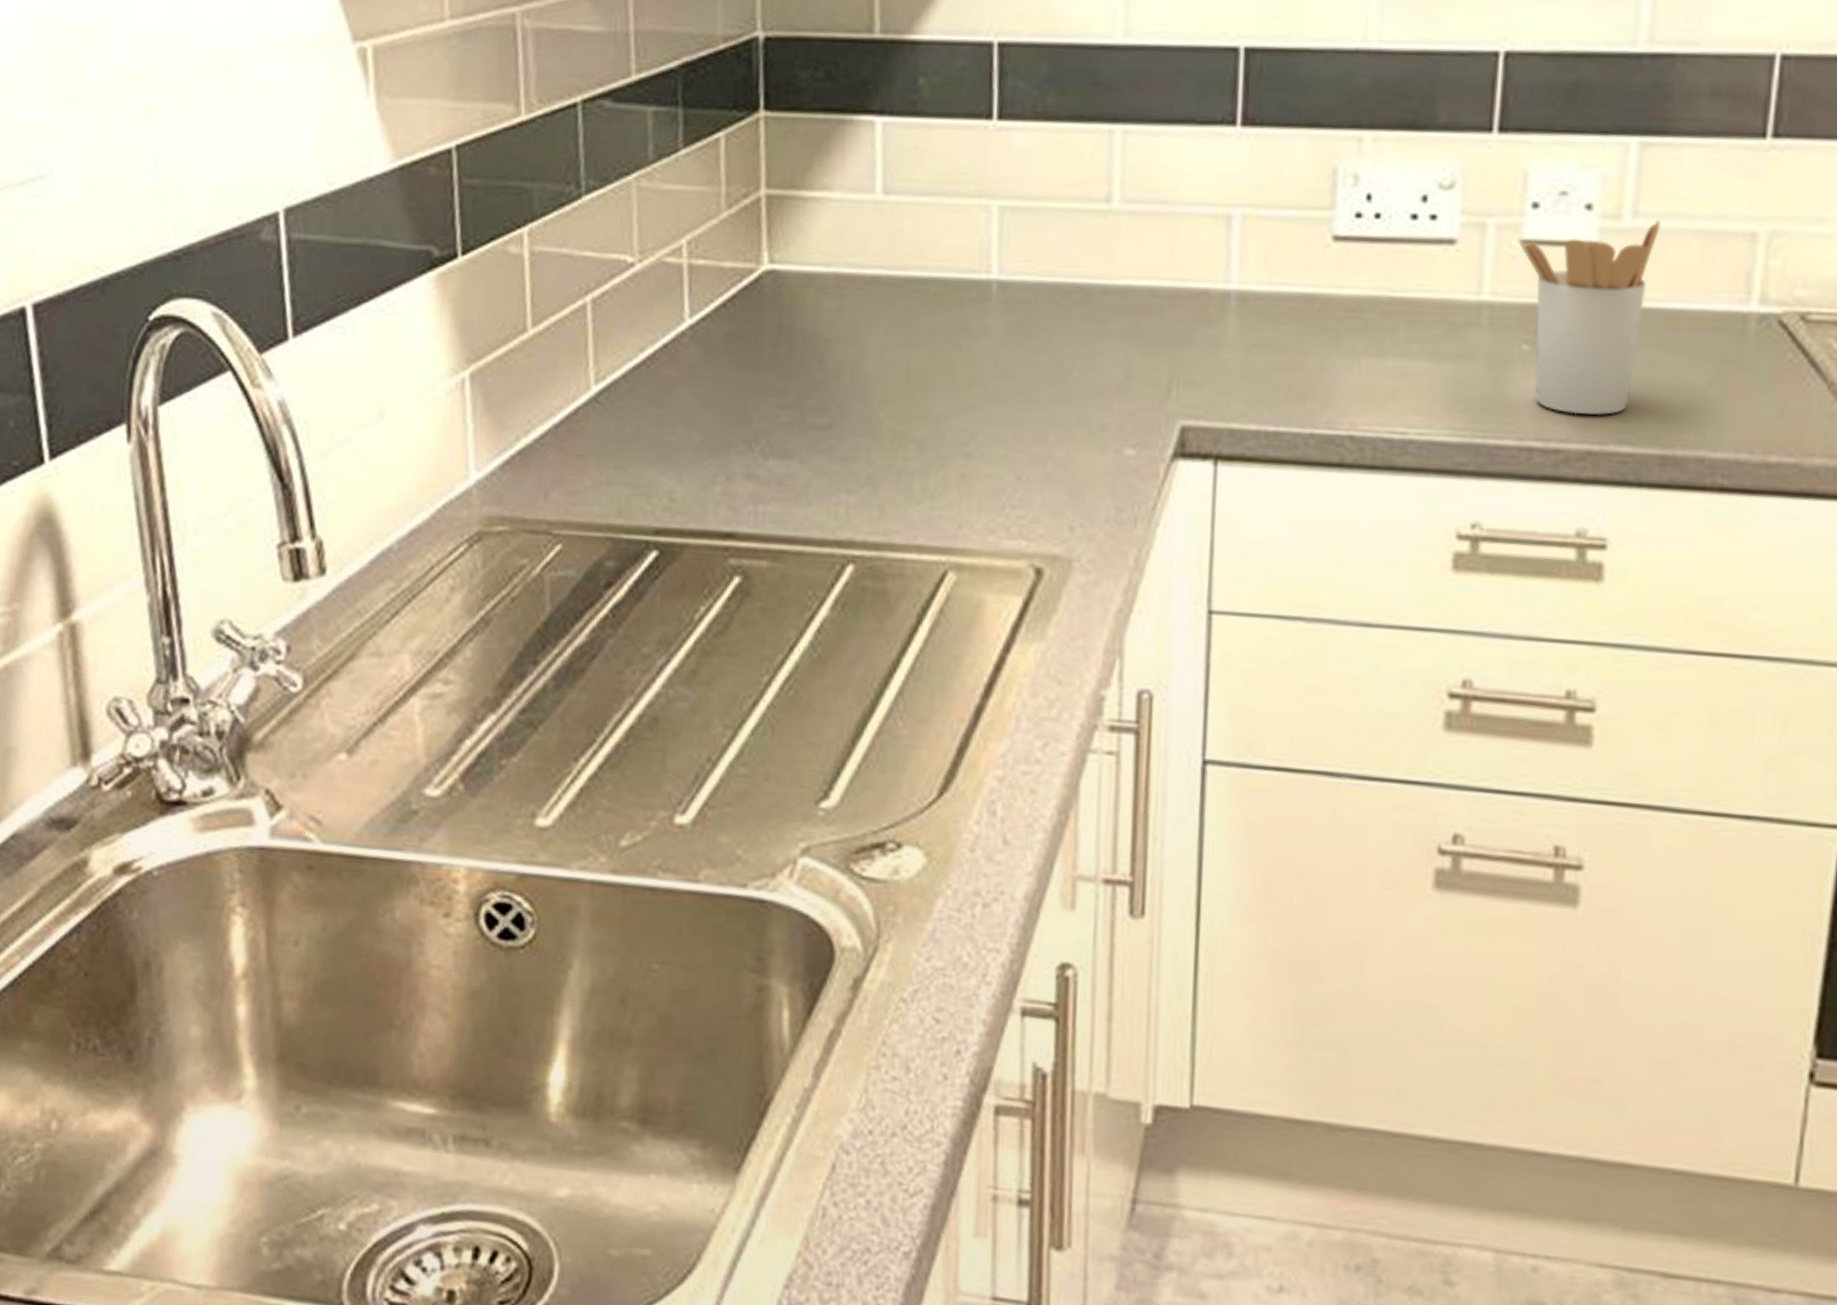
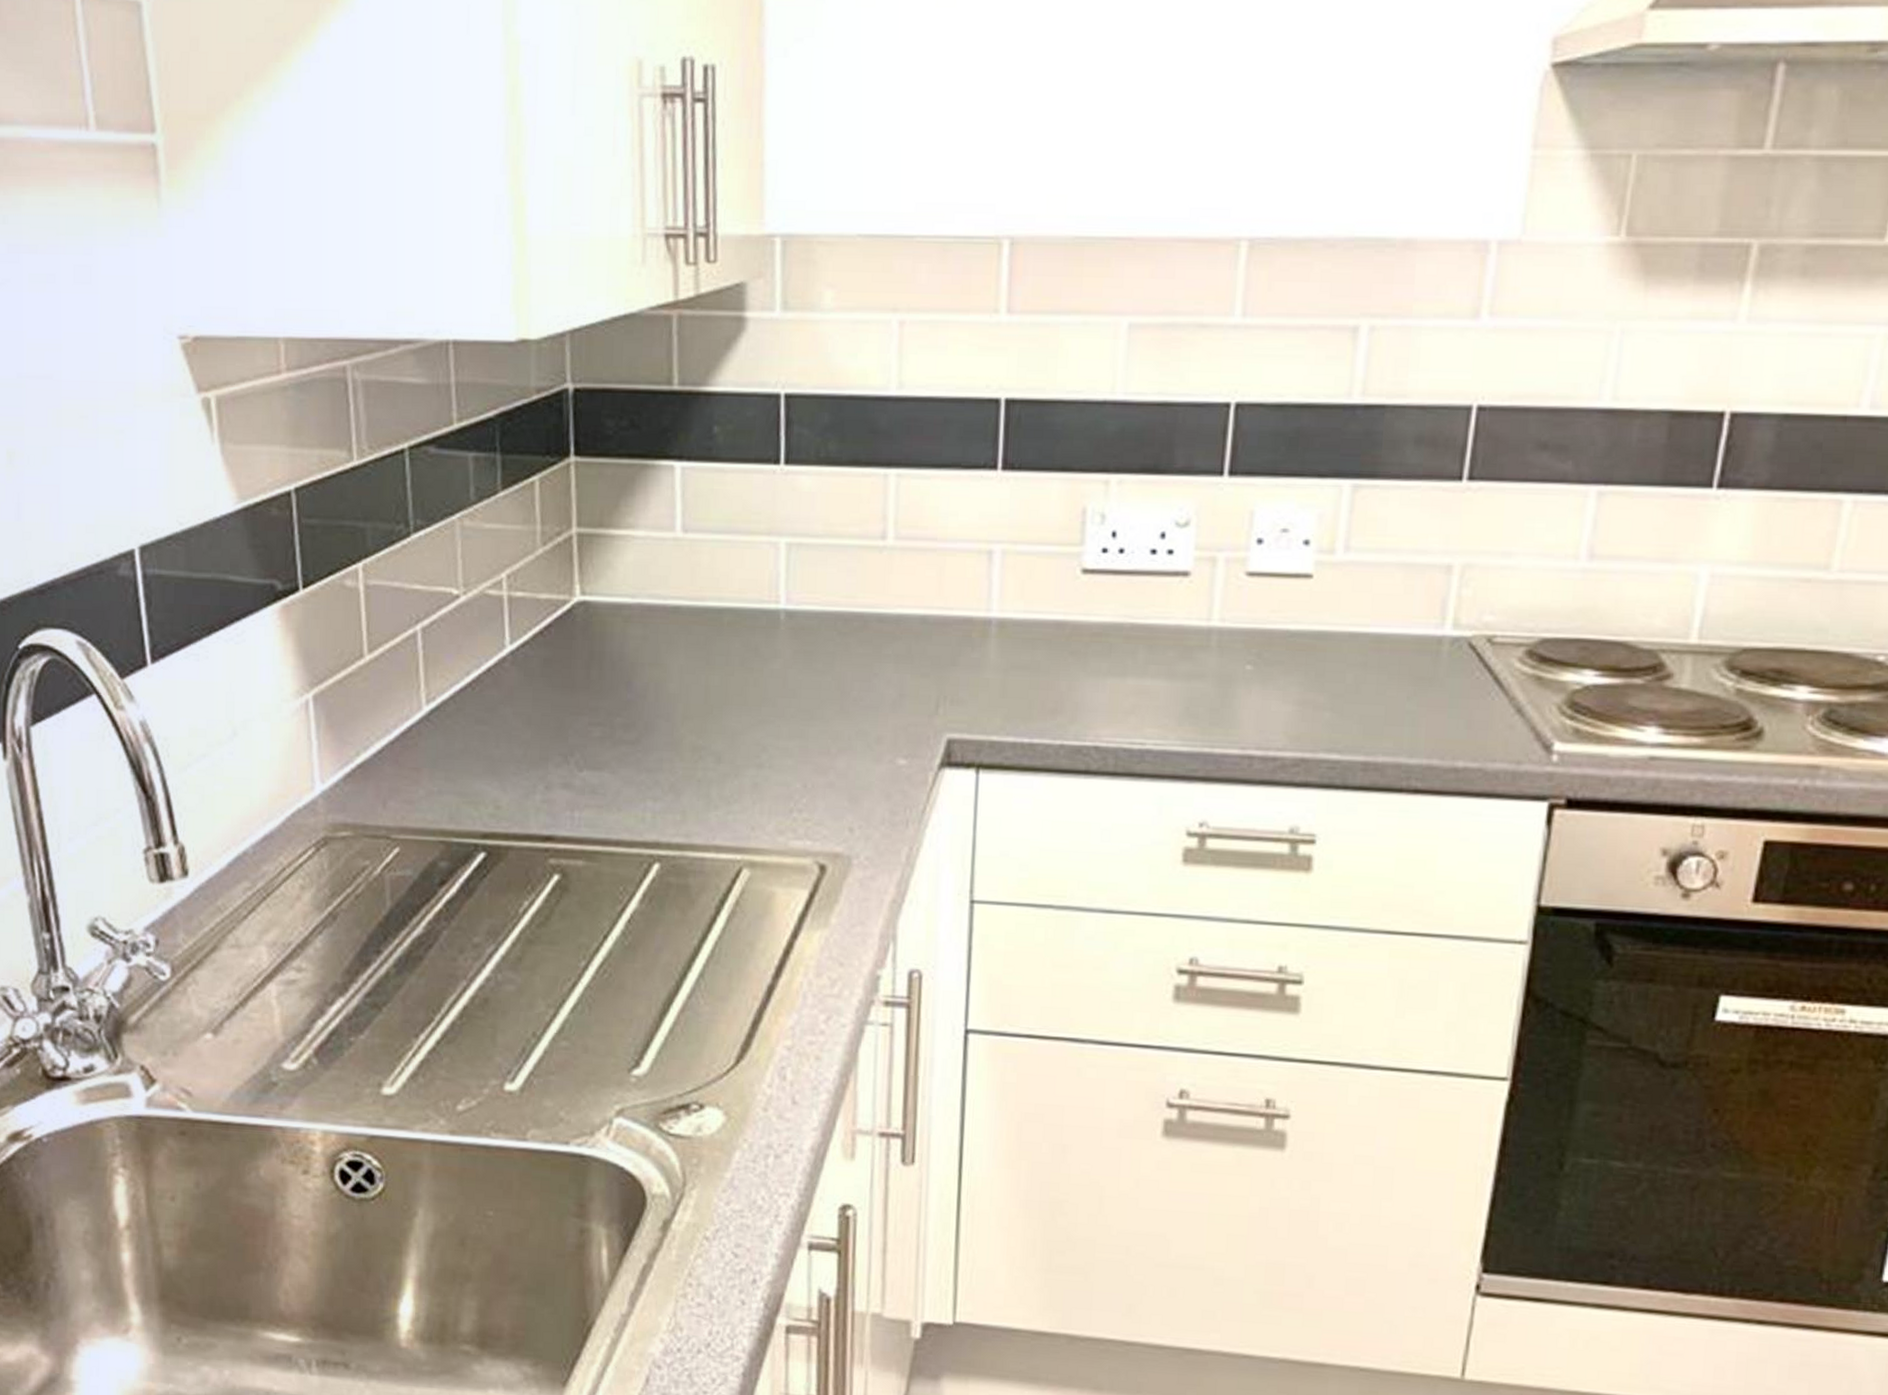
utensil holder: present [1521,220,1661,415] -> none [1246,554,1369,727]

